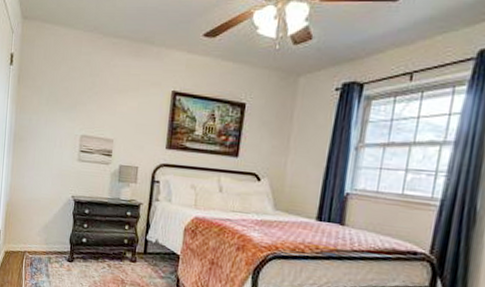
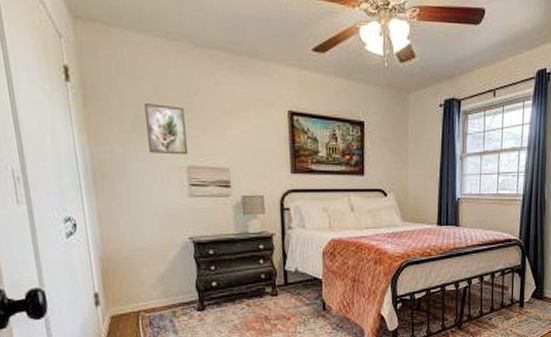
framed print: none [55,83,86,126] -> present [145,104,189,155]

